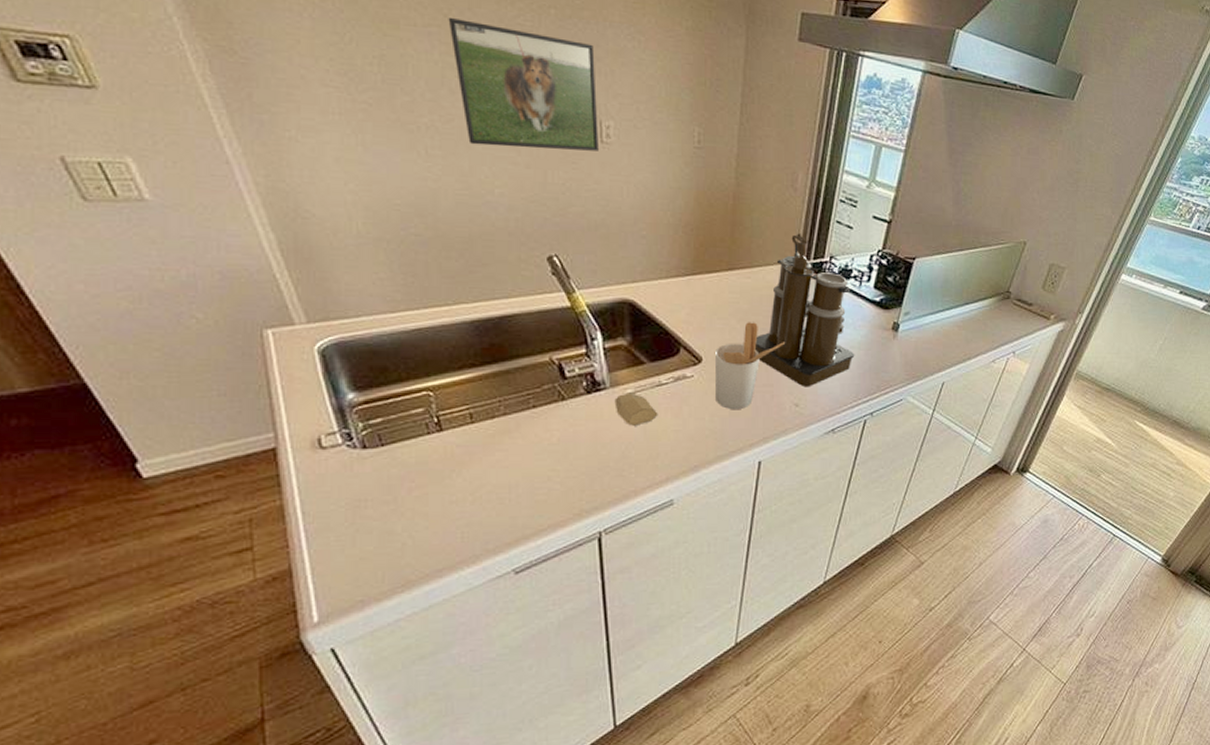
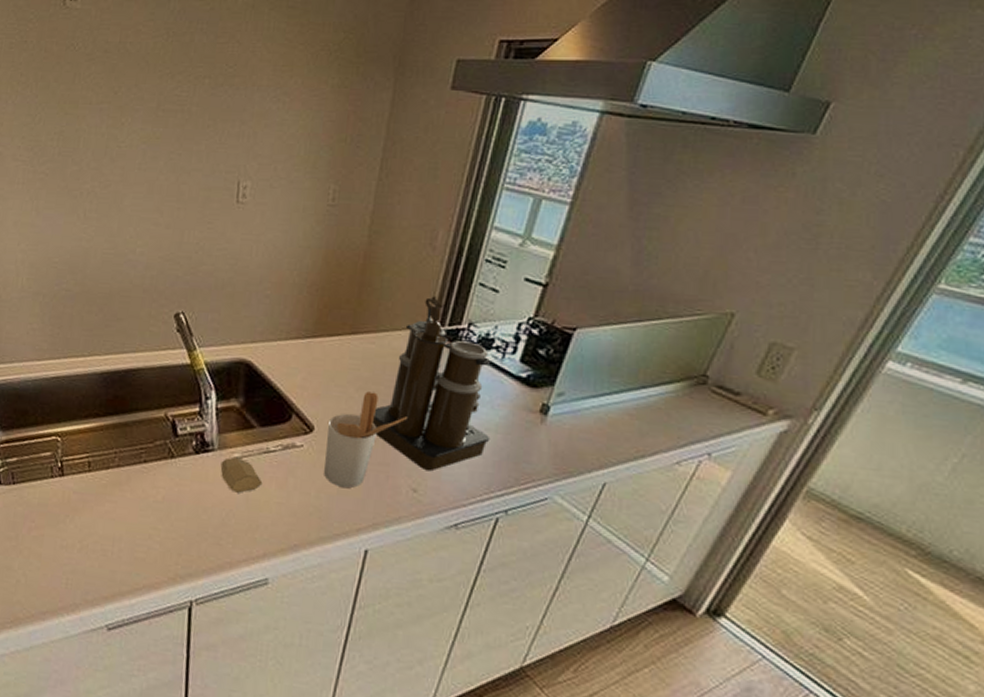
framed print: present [448,17,598,151] -> none [117,93,240,211]

